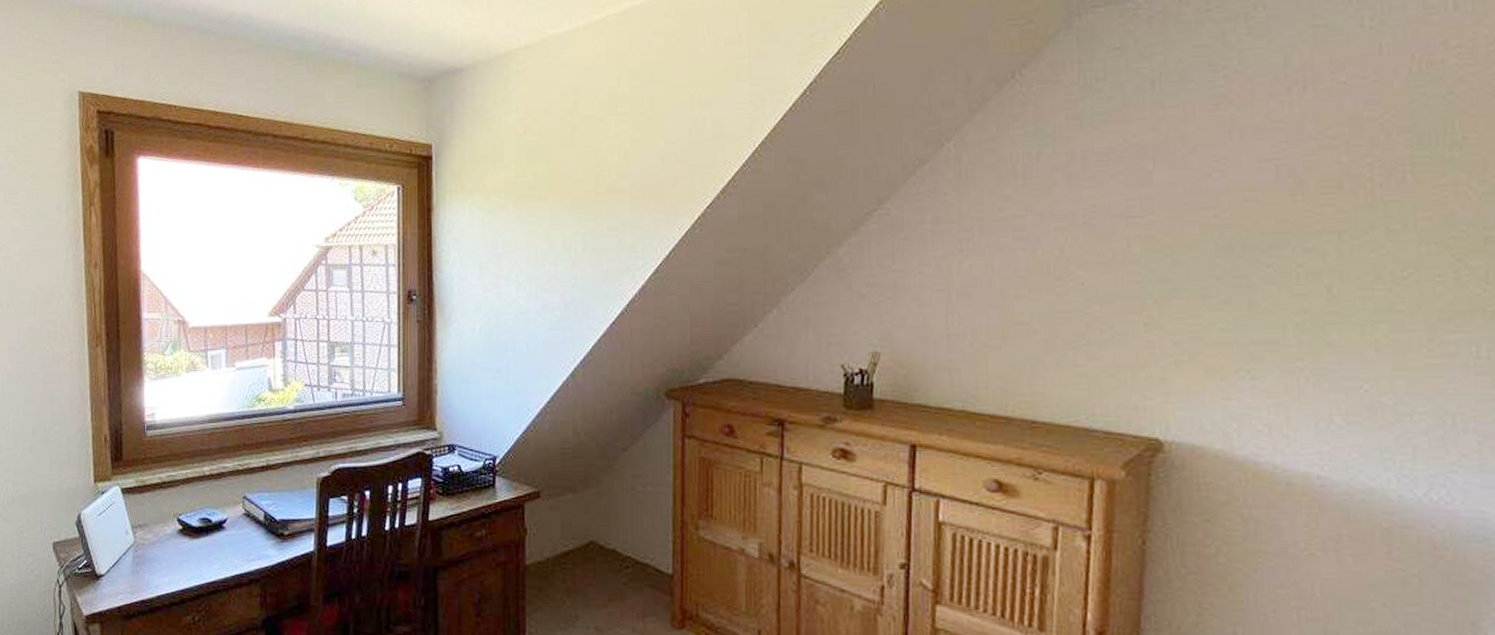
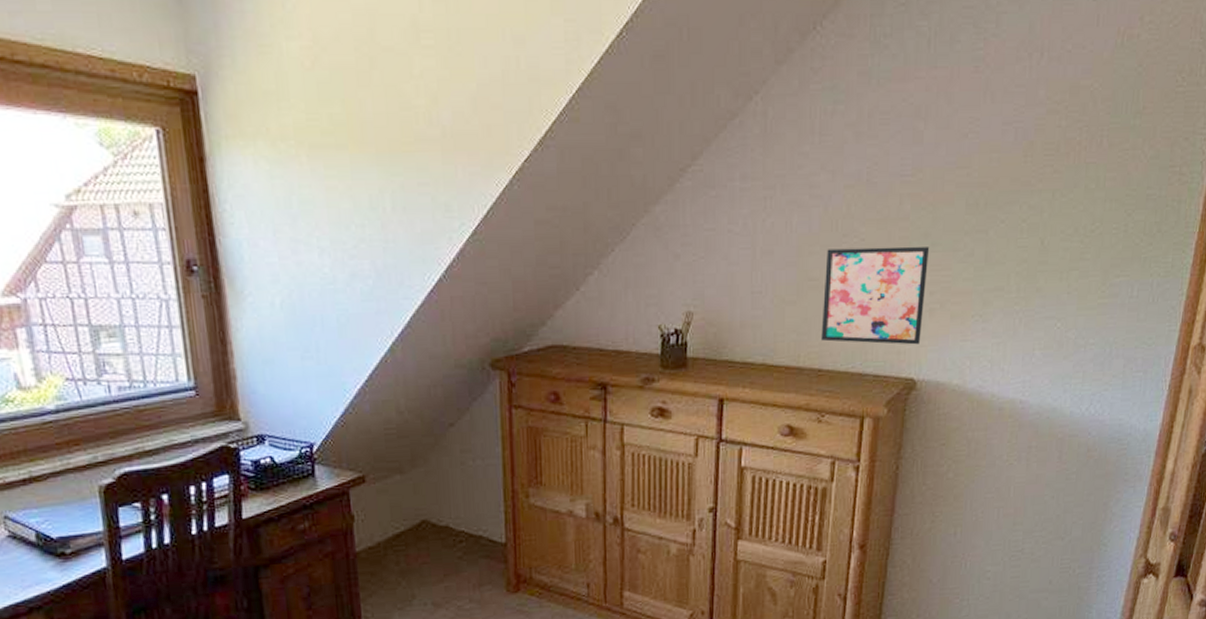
wall art: none [1034,291,1170,400] -> present [821,246,930,345]

